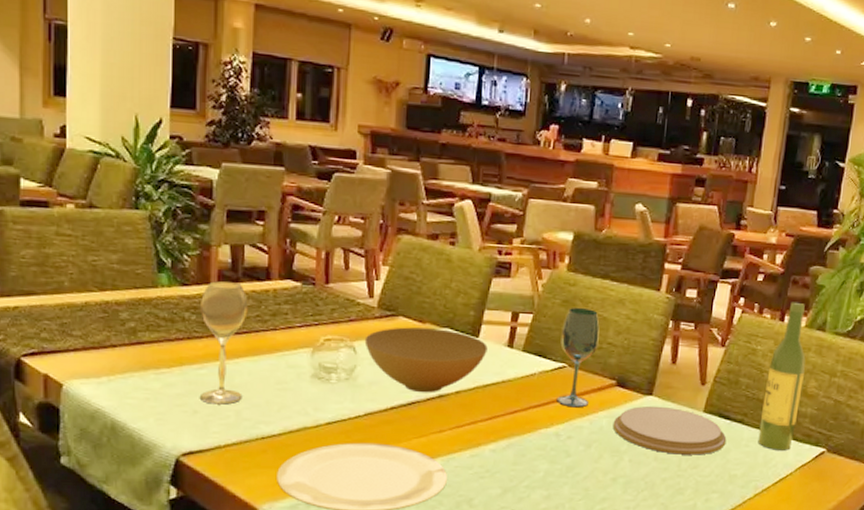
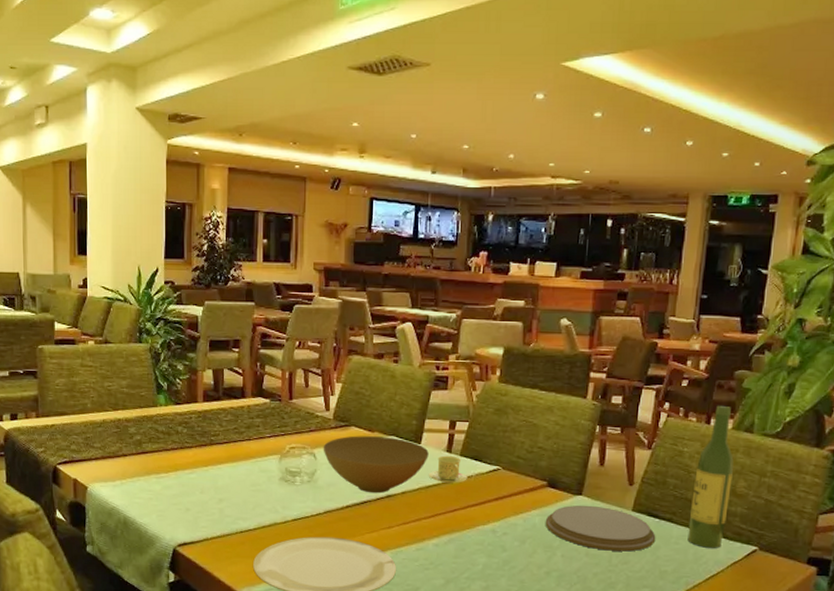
wineglass: present [199,281,248,405] -> none [190,400,227,504]
cup and saucer: none [486,350,530,382] -> present [428,455,467,483]
wineglass: present [556,308,600,408] -> none [492,416,530,507]

